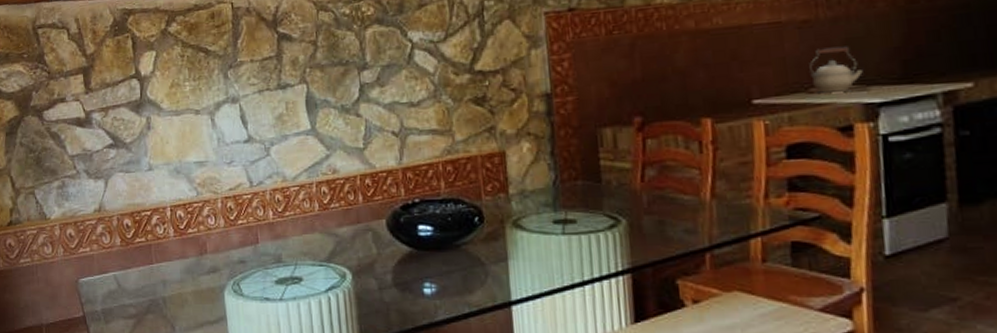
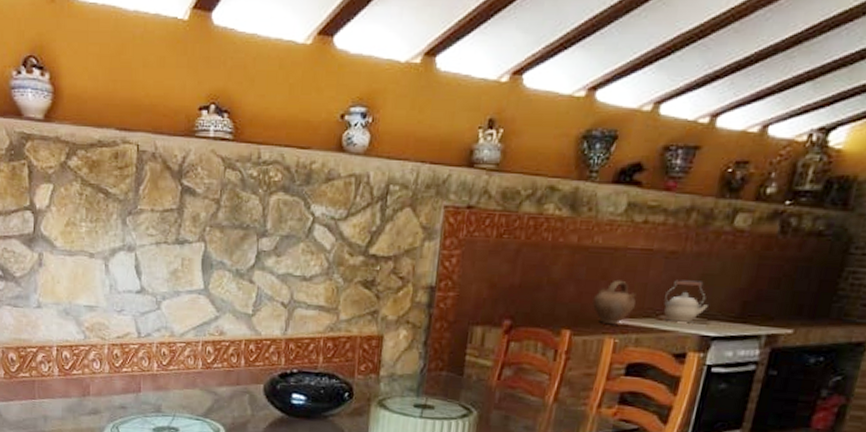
jug: none [728,58,778,106] -> present [592,280,637,324]

